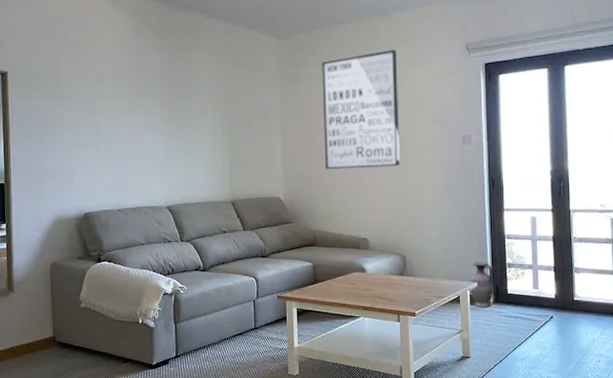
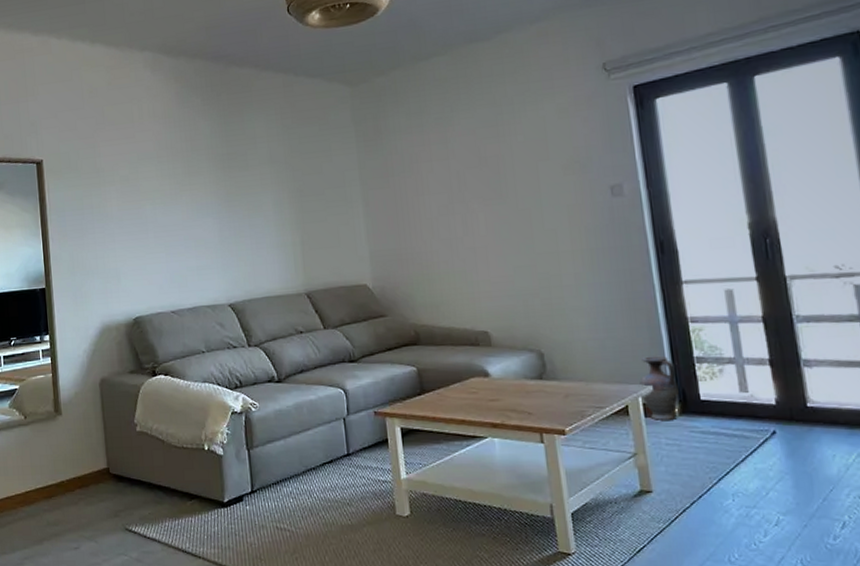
wall art: present [322,49,401,170] -> none [408,81,524,245]

